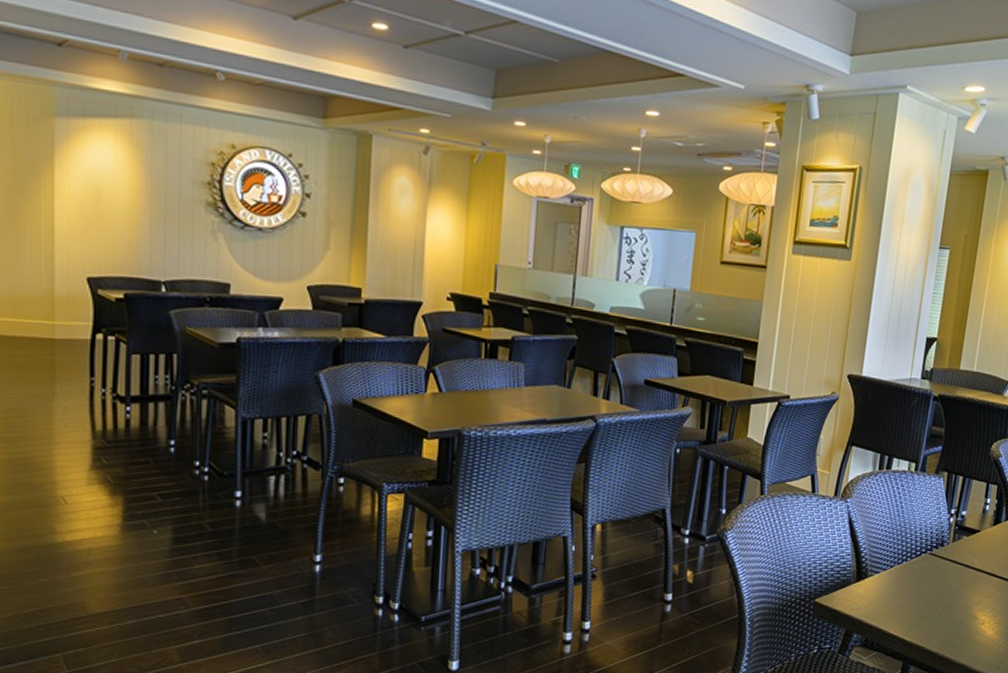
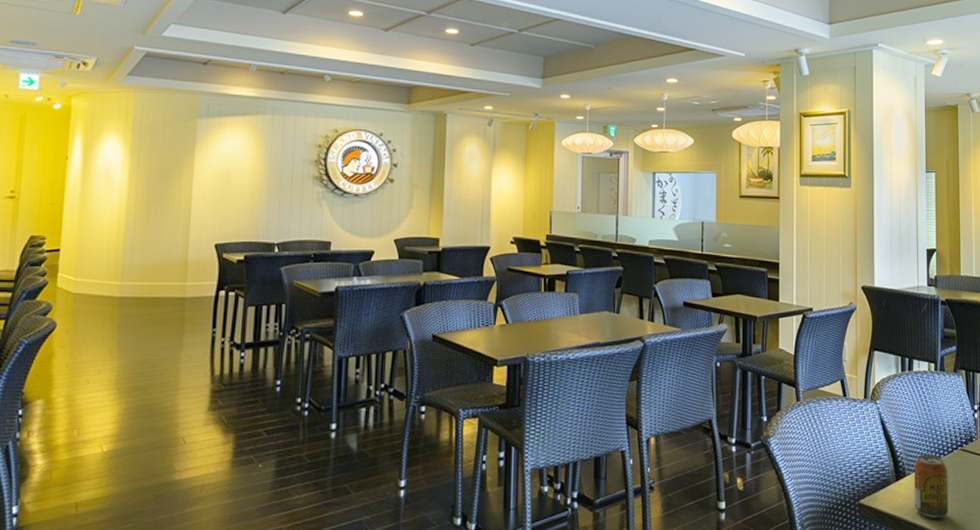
beverage can: none [872,557,913,621] -> present [914,454,949,519]

